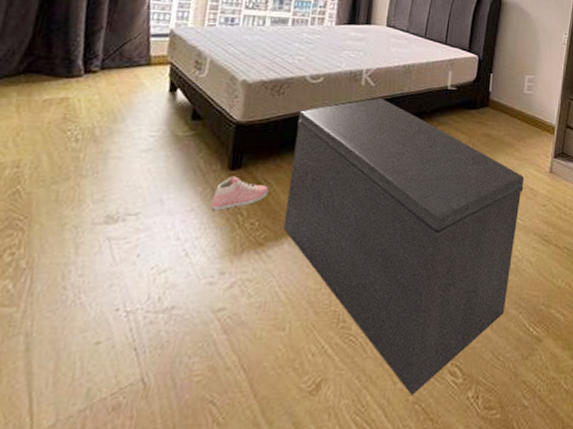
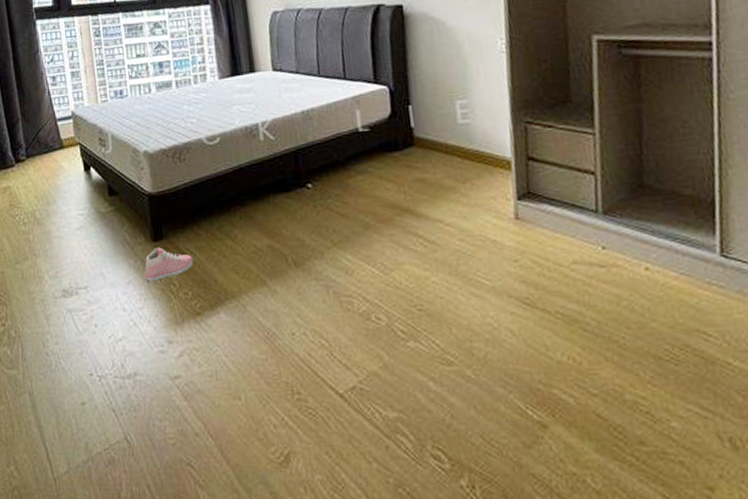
bench: present [283,98,524,396] -> none [204,152,489,477]

